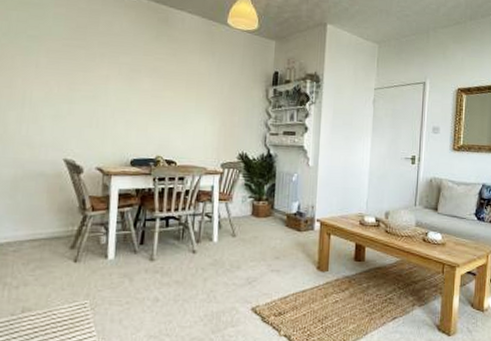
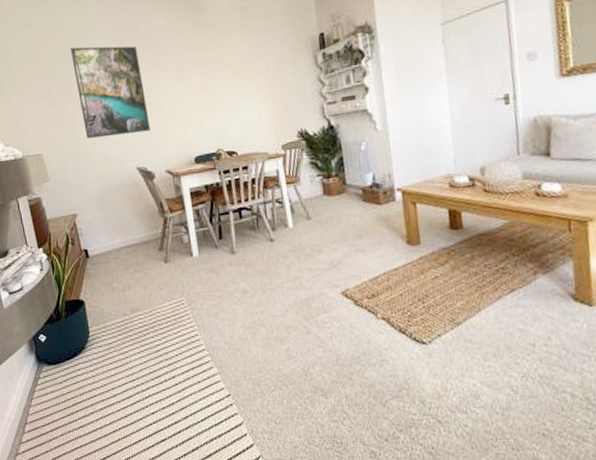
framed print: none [10,22,92,125] -> present [71,46,151,139]

